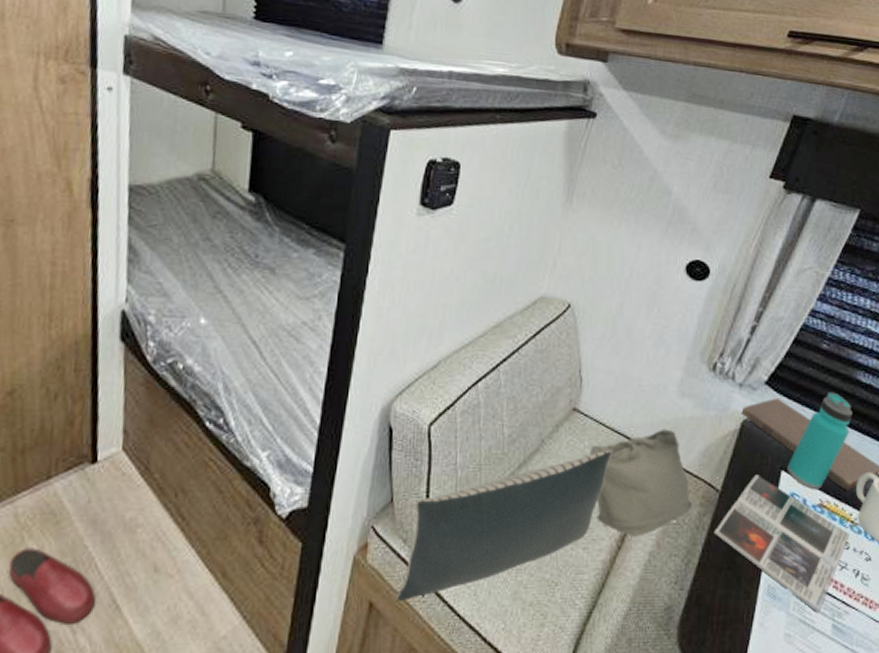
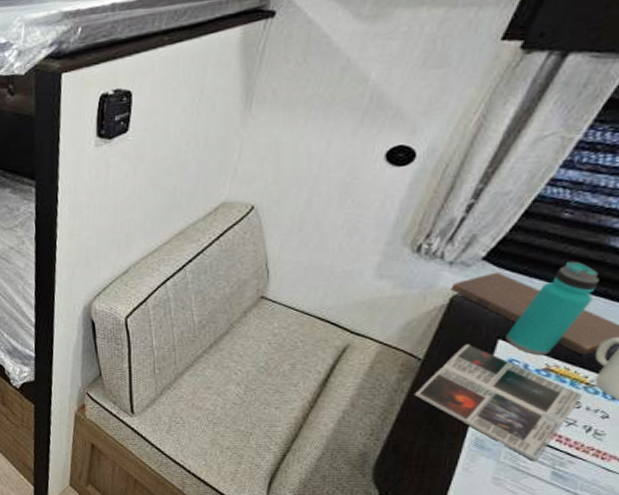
pillow: present [396,450,611,601] -> none [112,329,301,444]
tote bag: present [589,428,693,537] -> none [278,308,391,399]

